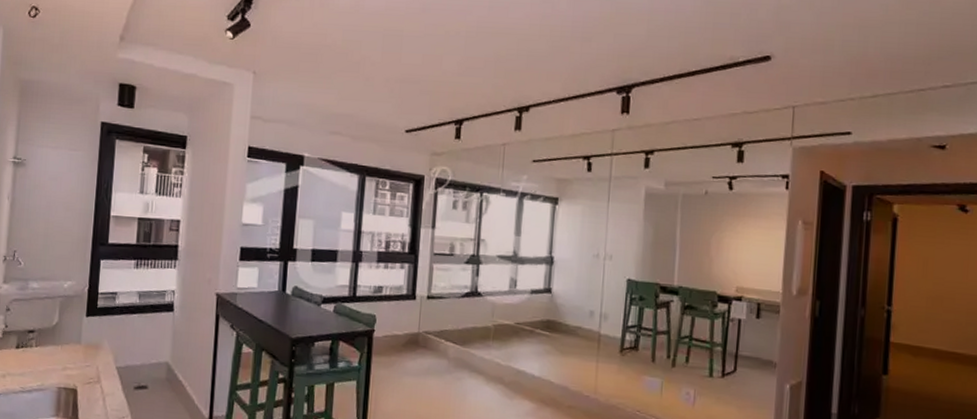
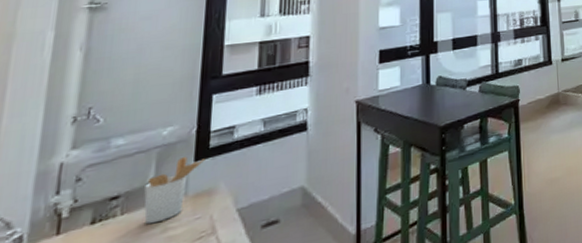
utensil holder: none [51,309,94,361] -> present [144,156,205,224]

